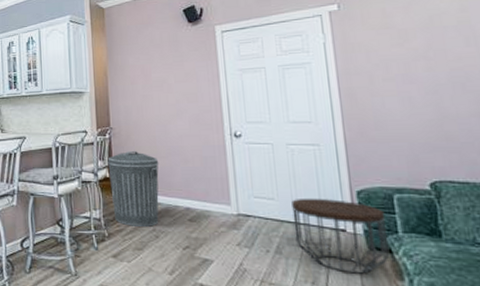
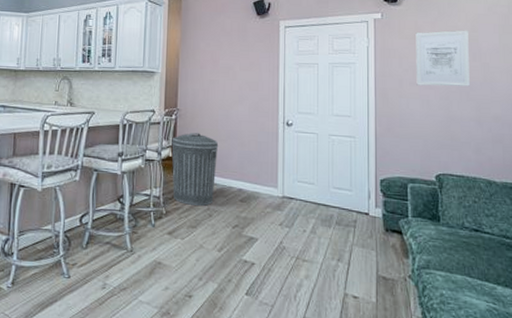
side table: present [291,198,390,274] -> none [328,184,401,252]
wall art: none [384,11,465,81] -> present [416,30,470,87]

